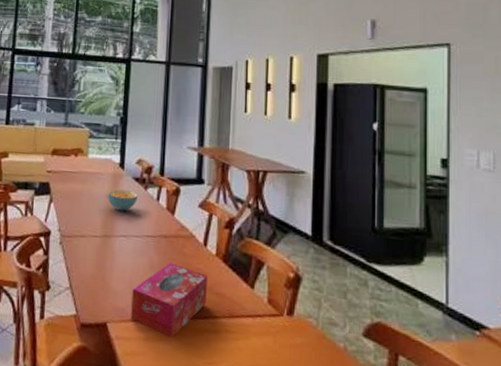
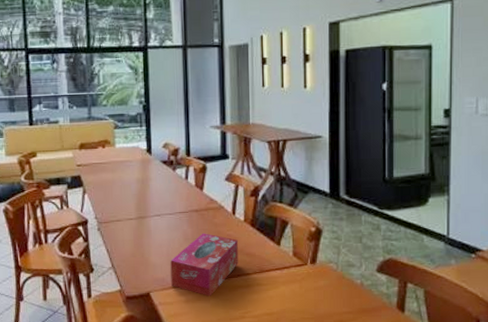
cereal bowl: present [107,189,138,211] -> none [138,173,167,193]

